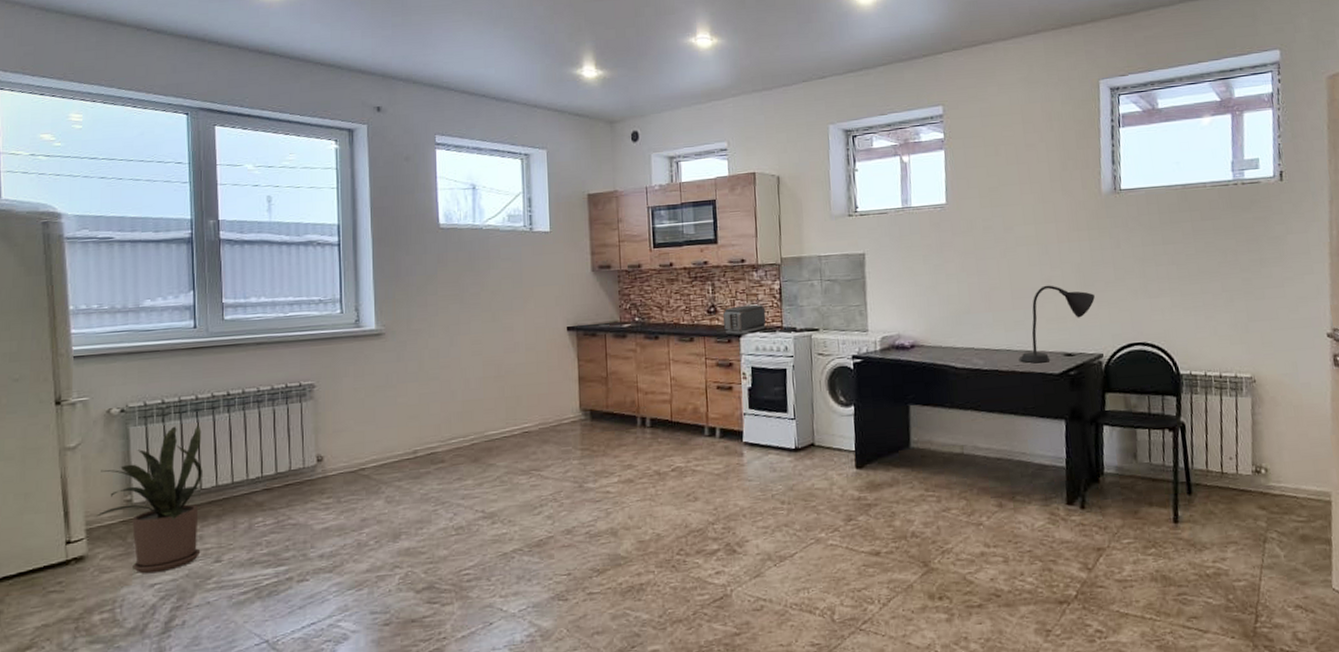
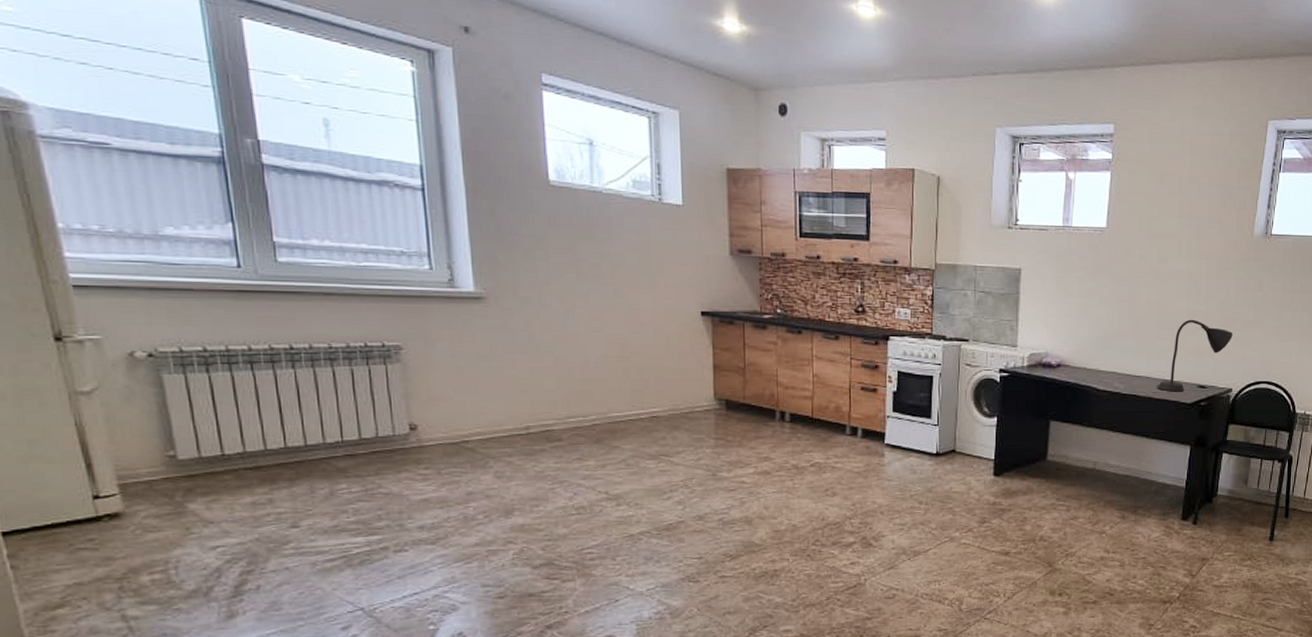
house plant: present [95,424,202,574] -> none [129,378,272,536]
toaster: present [722,304,767,336] -> none [870,308,916,339]

